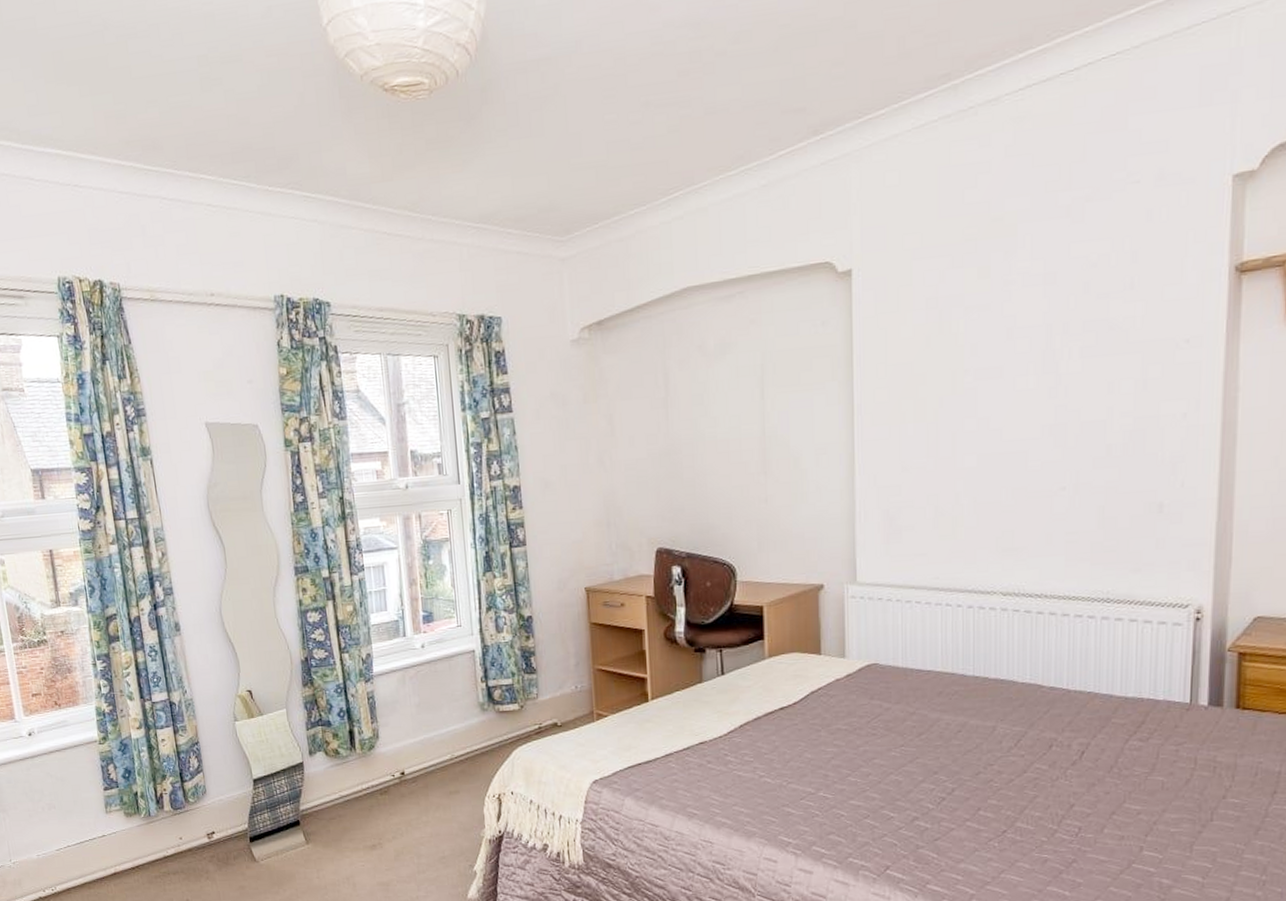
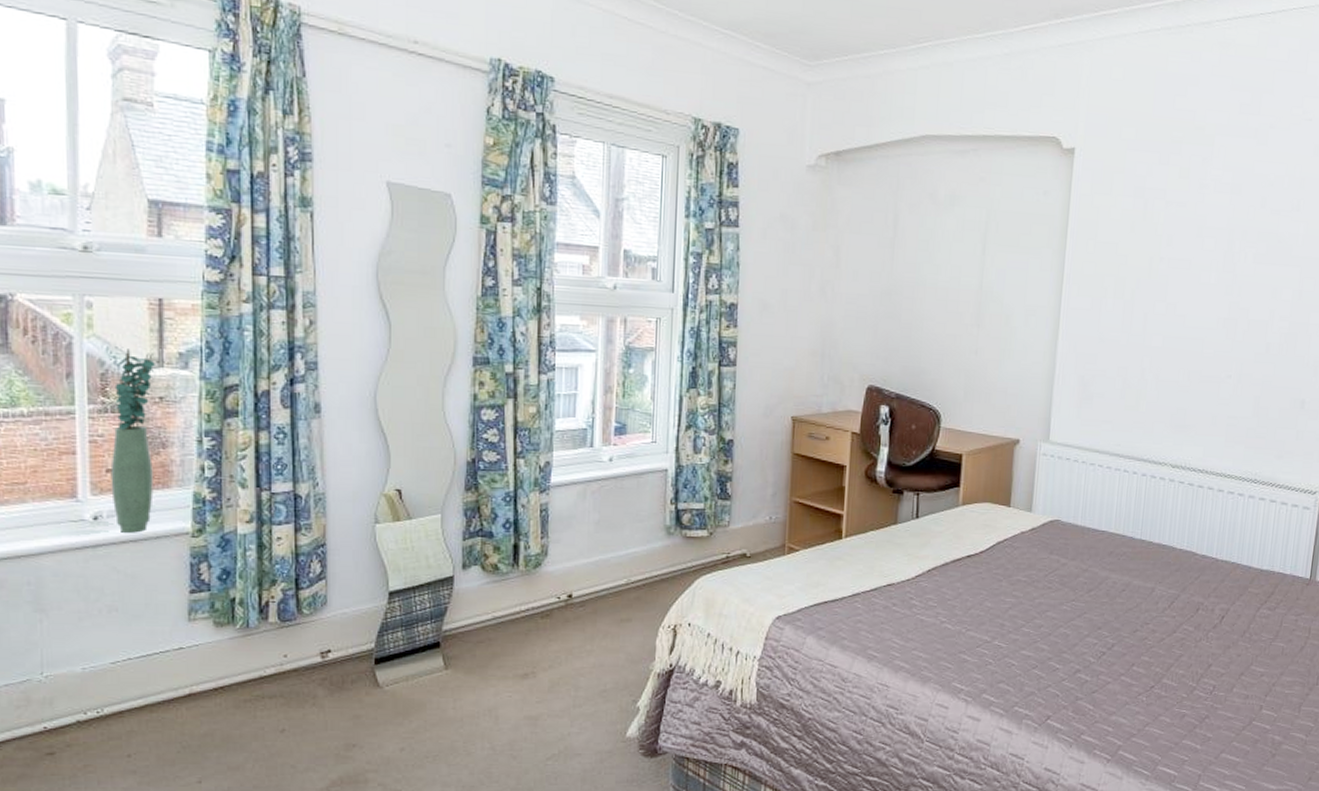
vase: none [28,594,69,746] -> present [110,349,155,534]

